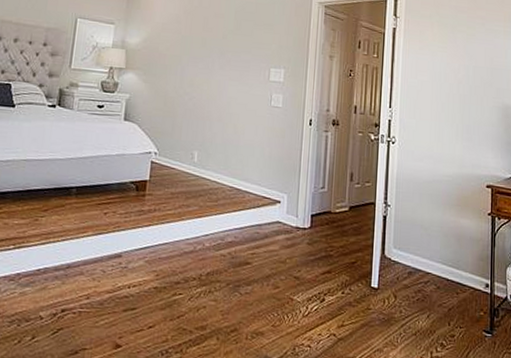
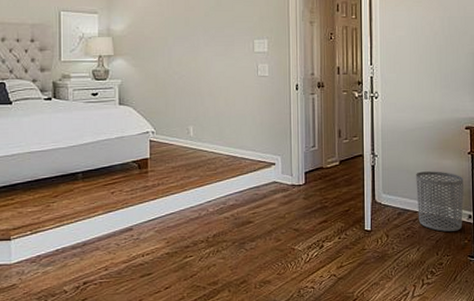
waste bin: none [430,228,482,300] -> present [416,171,464,232]

